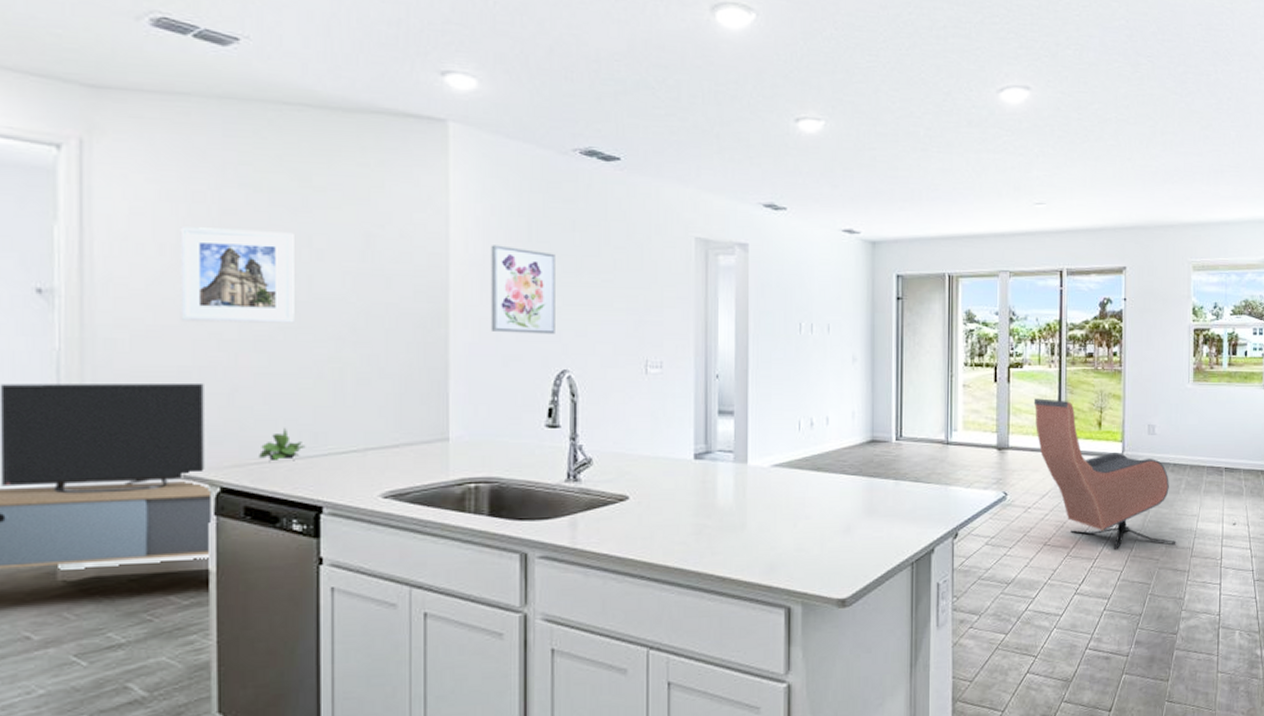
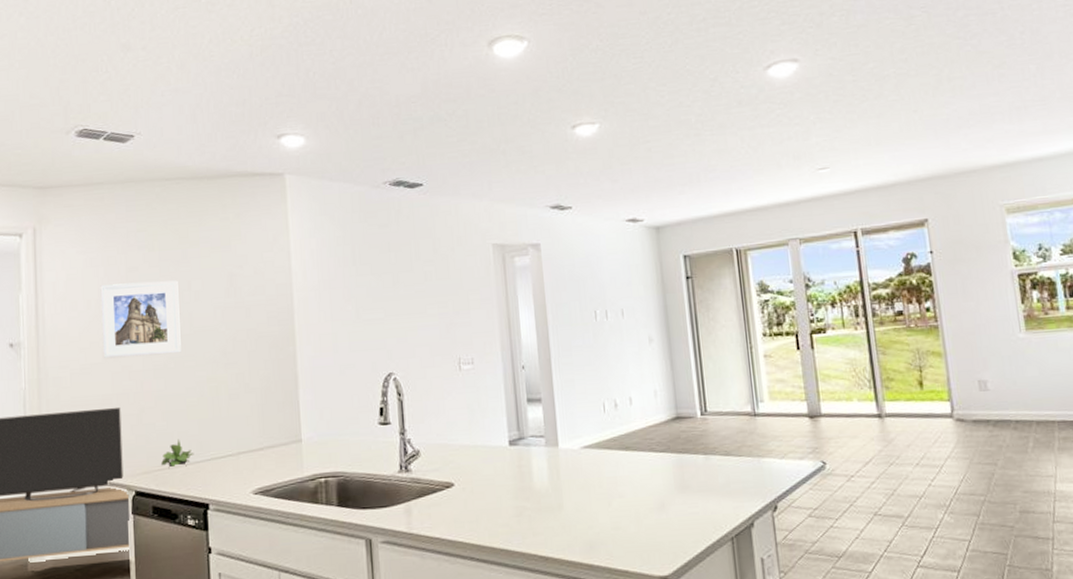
wall art: present [490,245,555,334] -> none [324,271,381,345]
armchair: present [1033,398,1176,549] -> none [842,362,1032,517]

